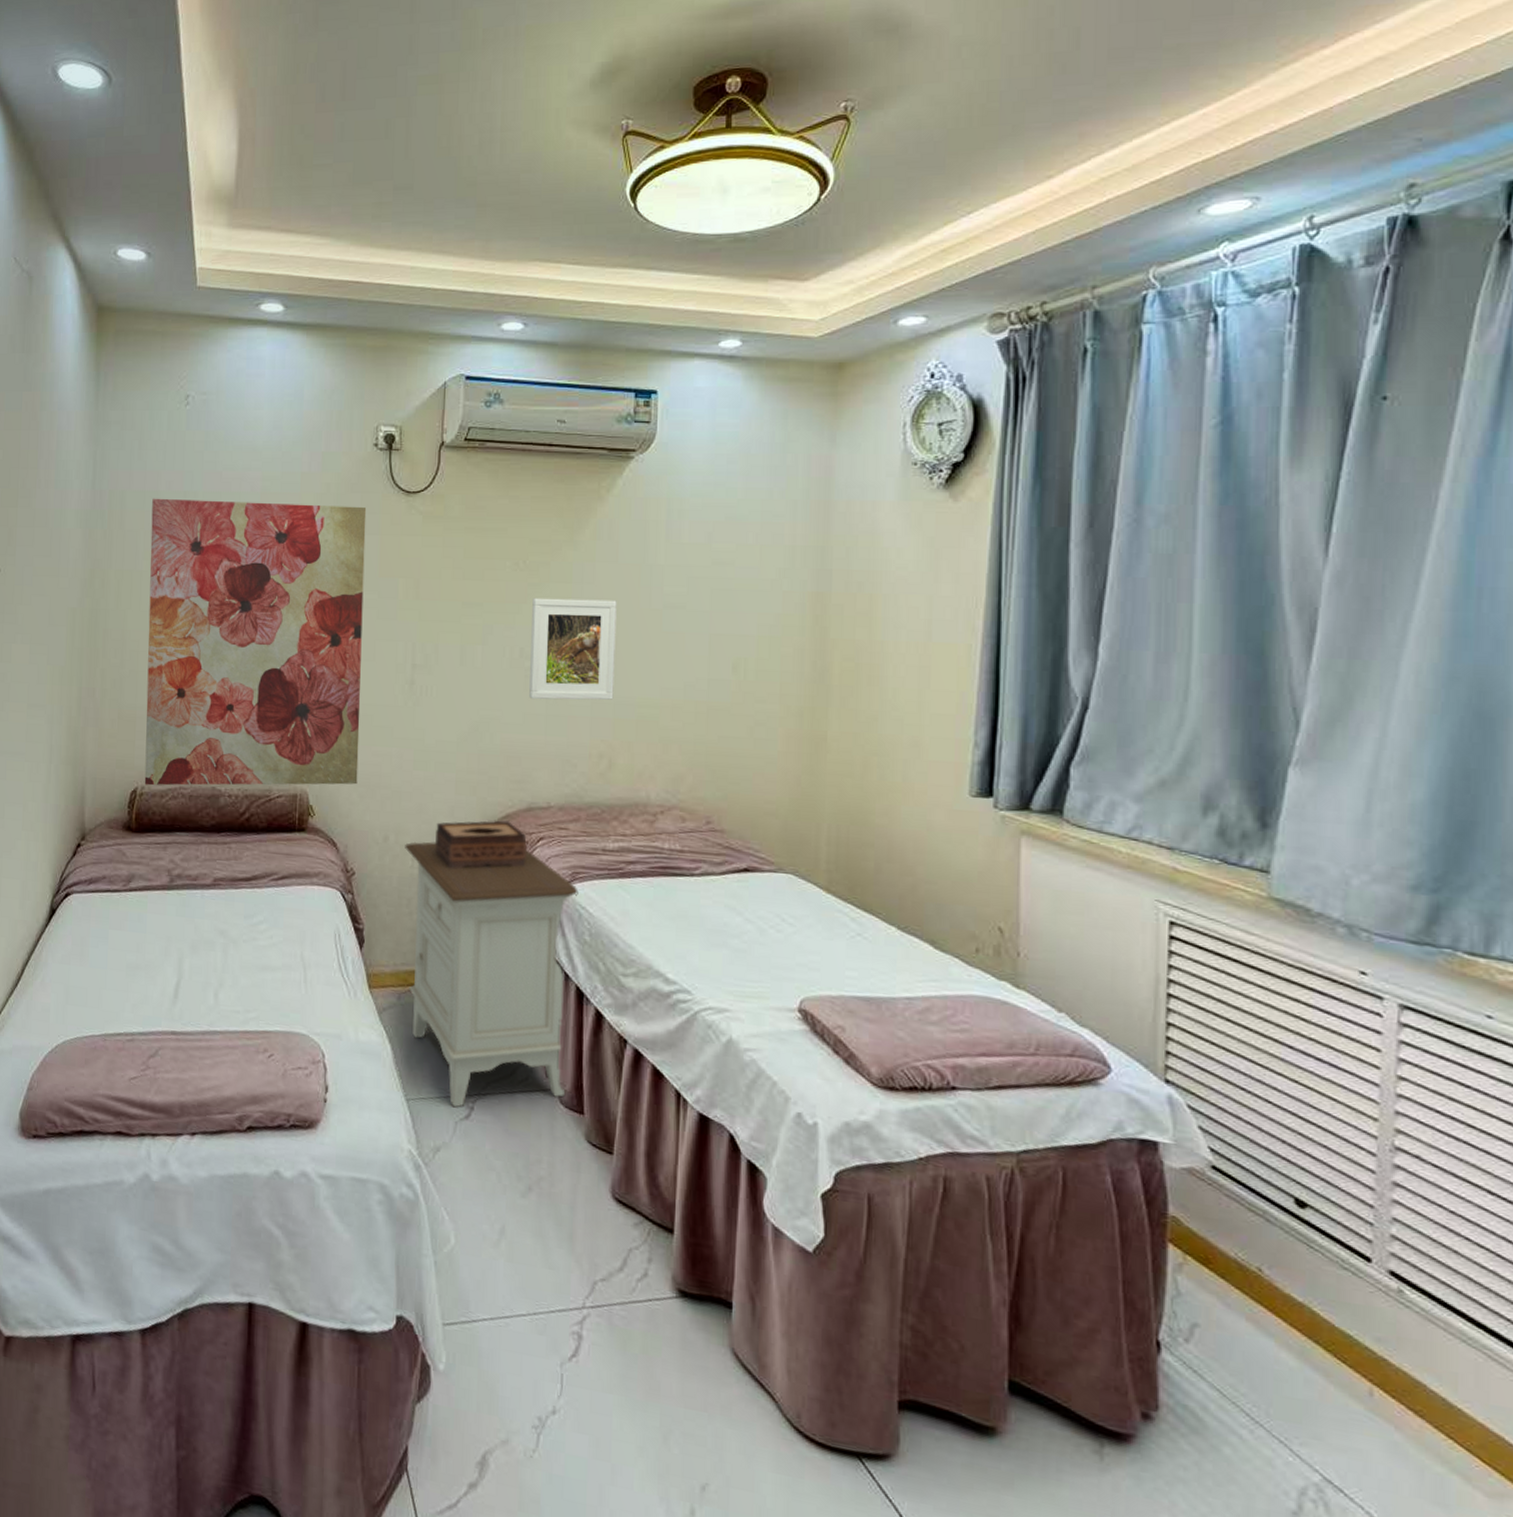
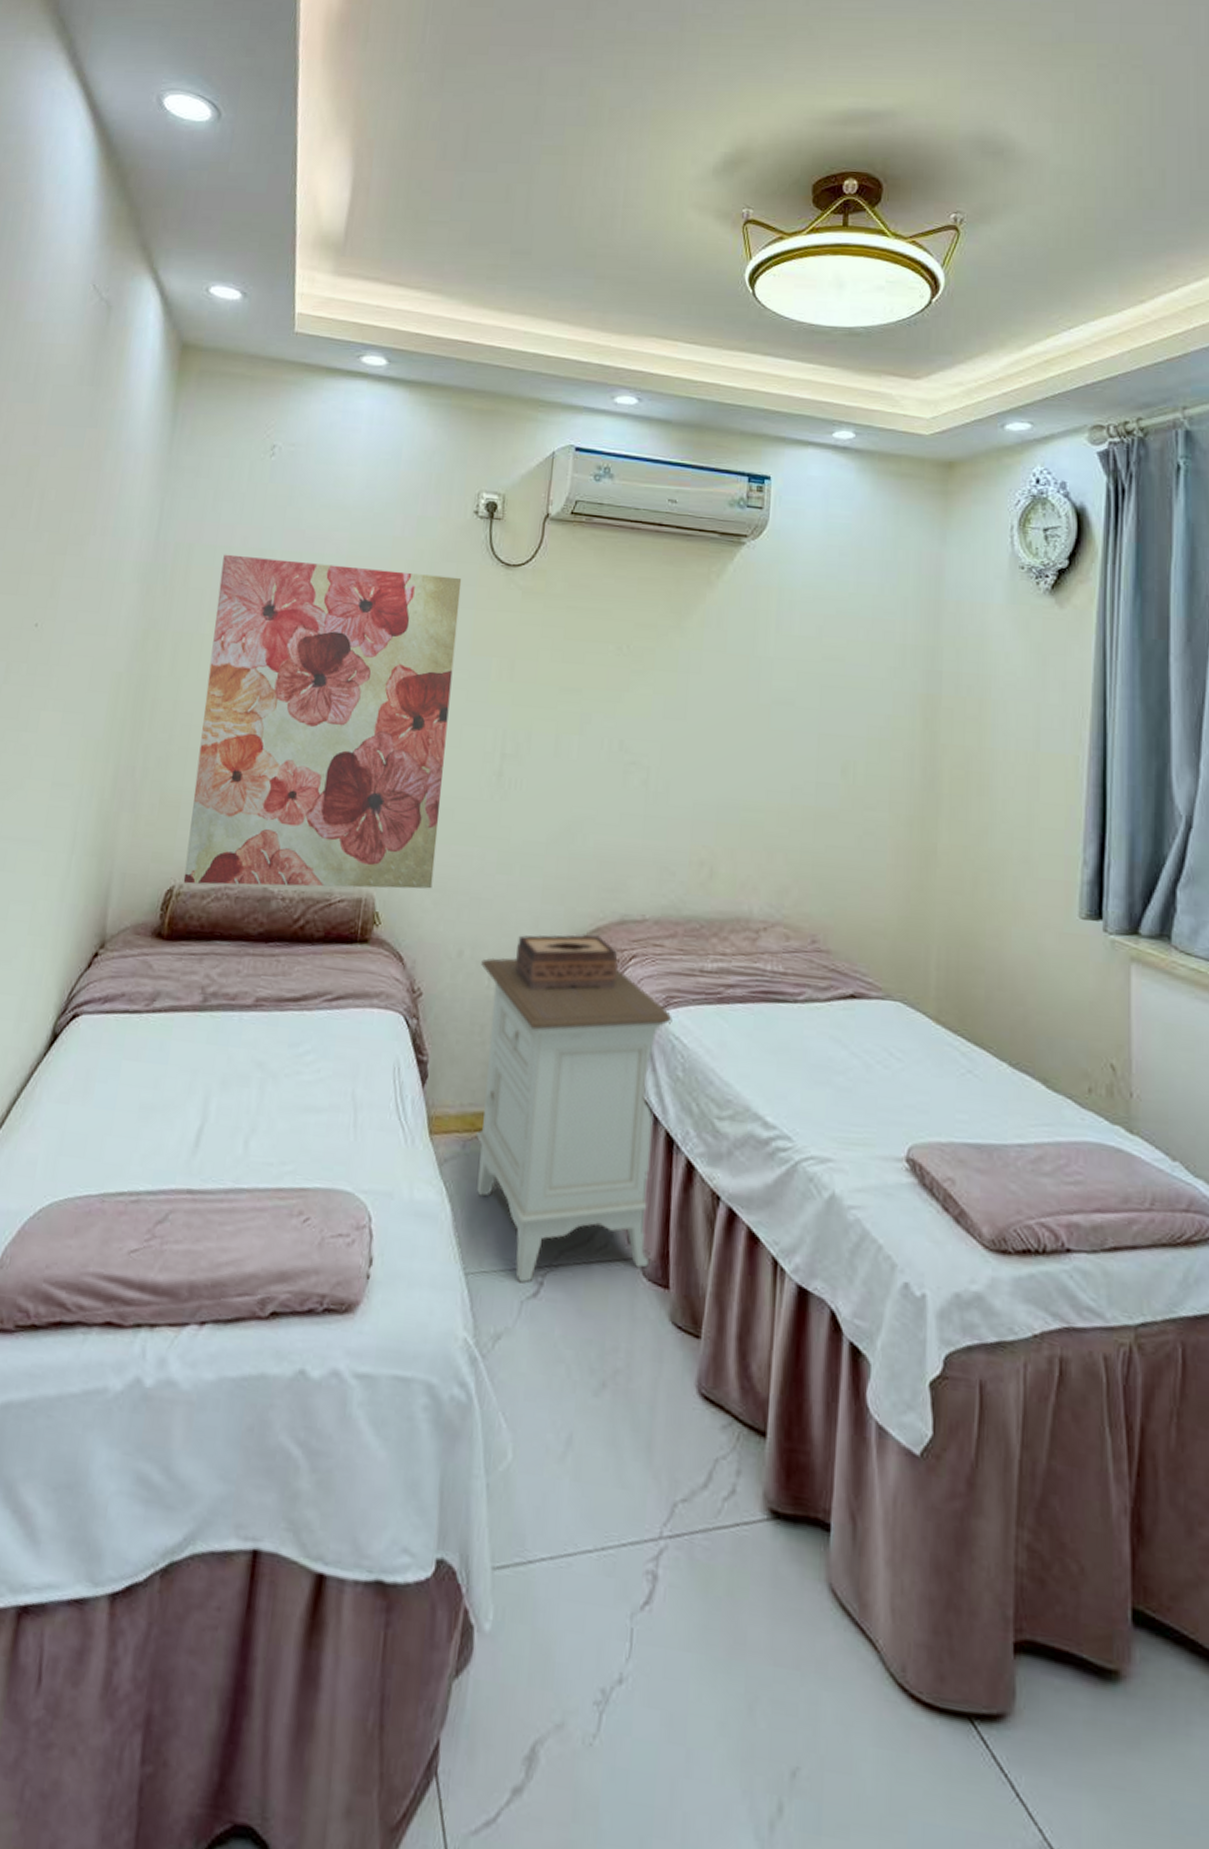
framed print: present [529,597,617,700] -> none [627,686,724,801]

